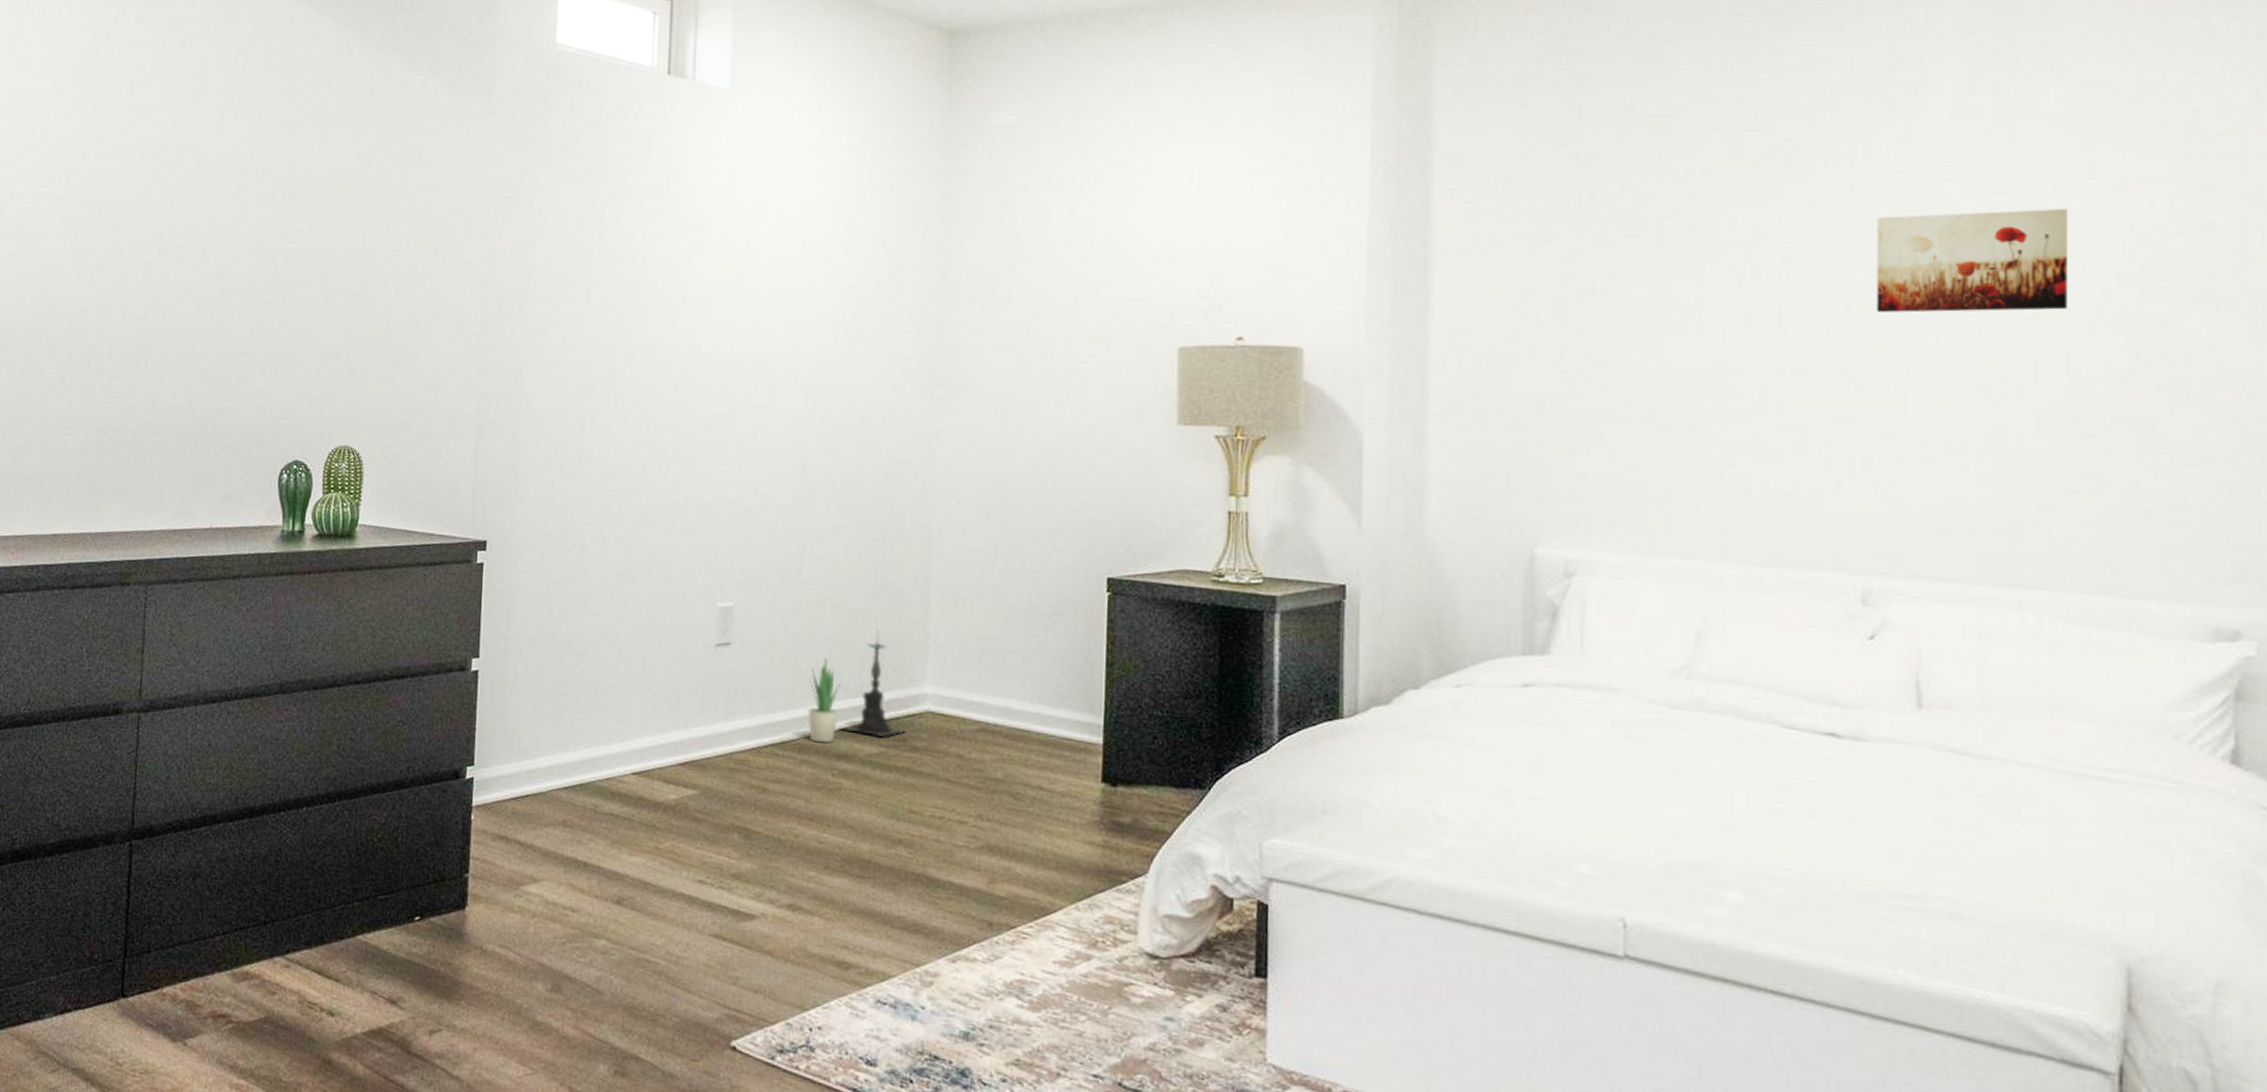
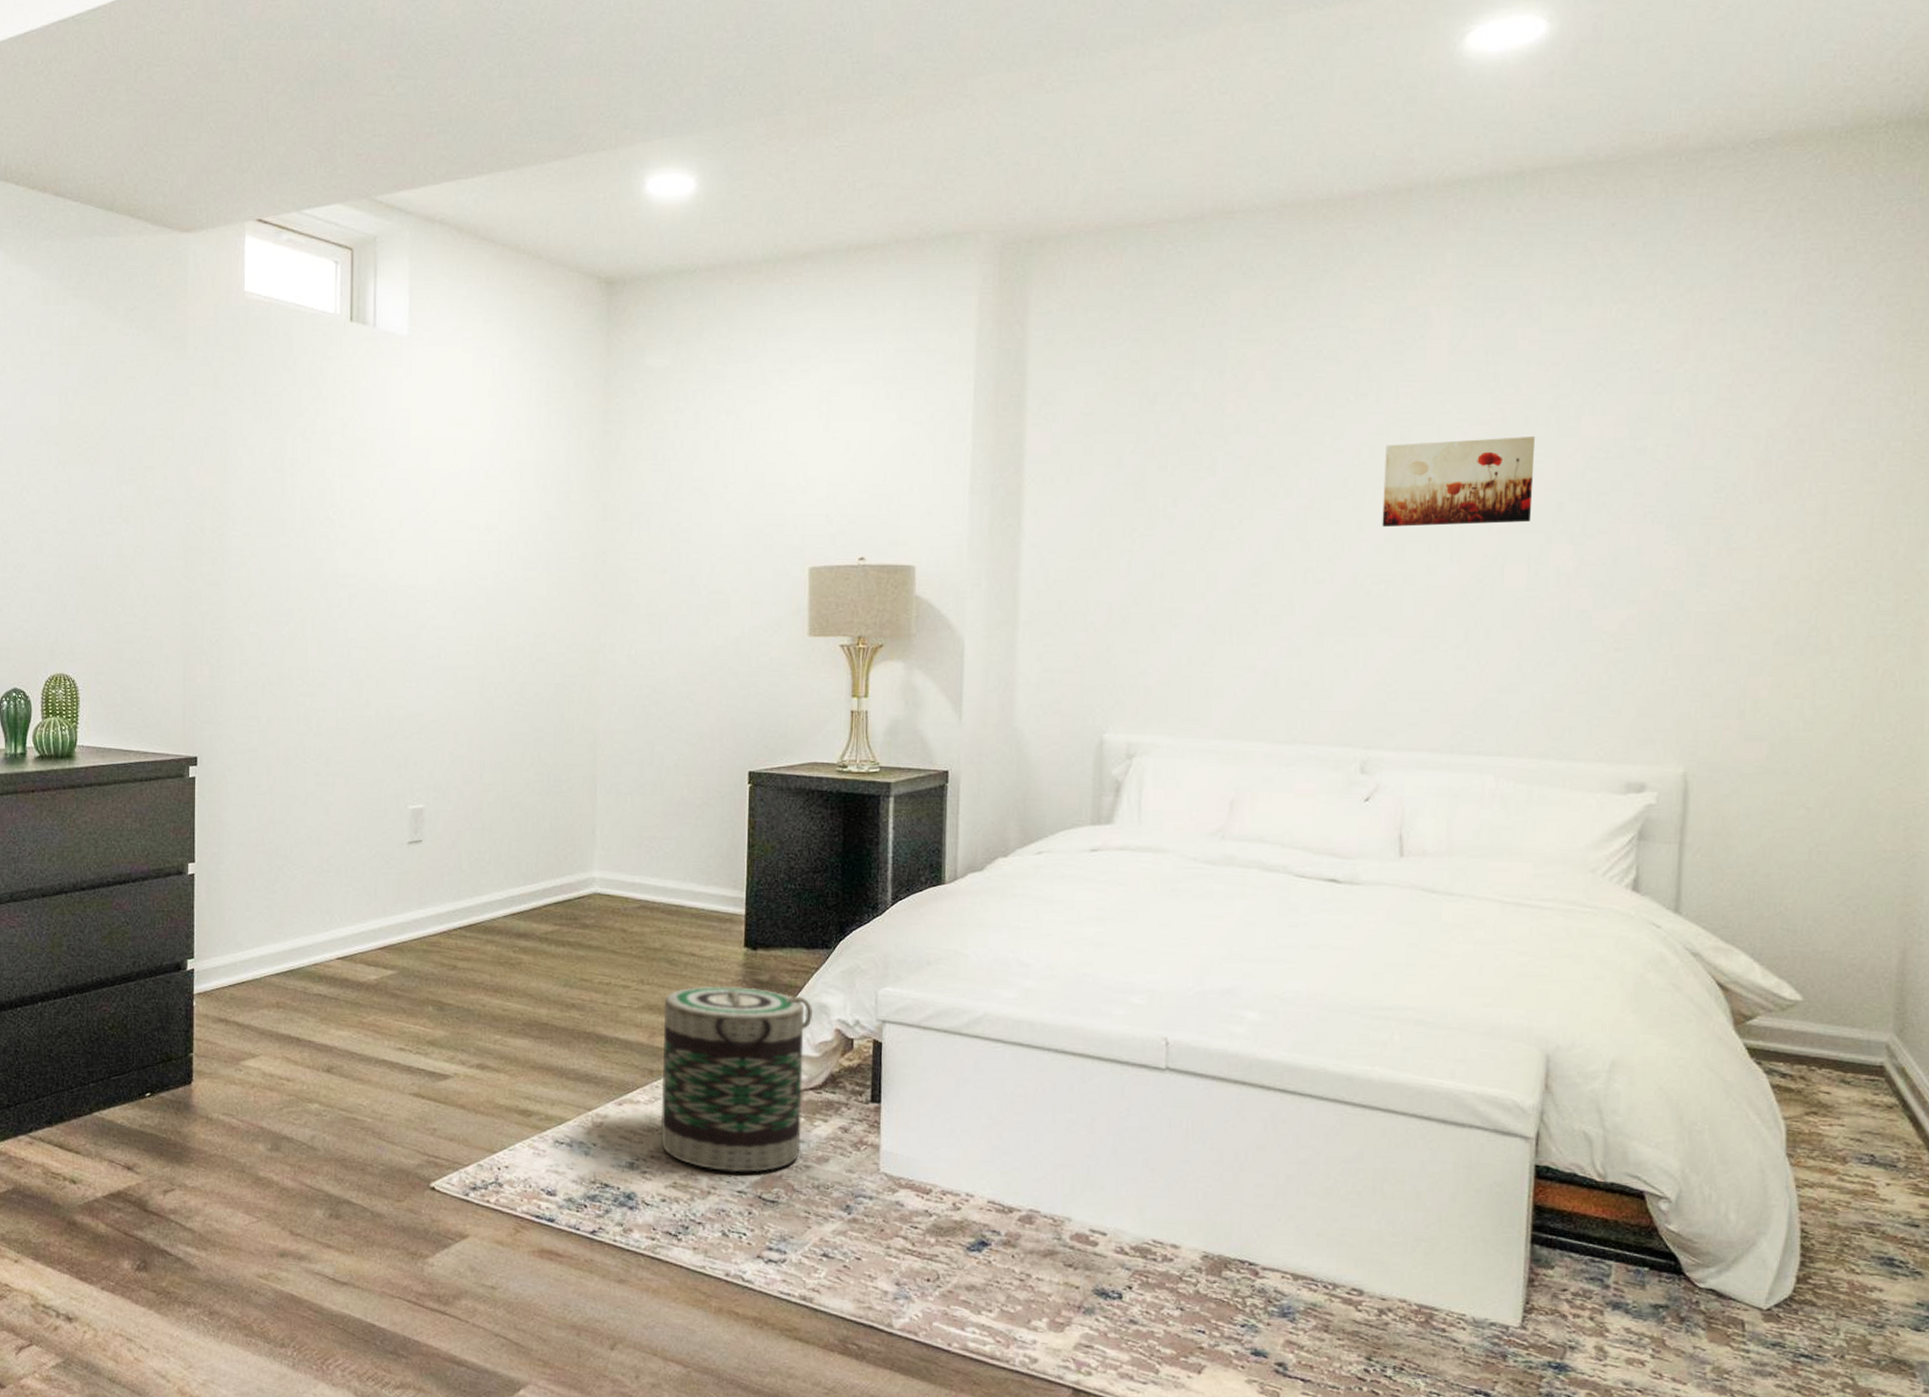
potted plant: present [808,658,840,743] -> none [491,850,519,925]
candle holder: present [839,630,906,738] -> none [518,824,577,918]
basket: none [1001,825,1183,1054] -> present [660,985,812,1173]

